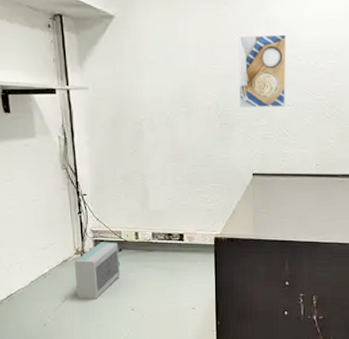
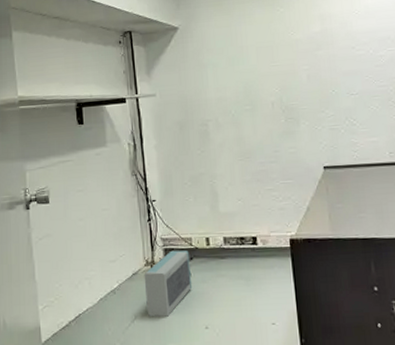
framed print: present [239,34,287,107] -> none [296,28,350,100]

